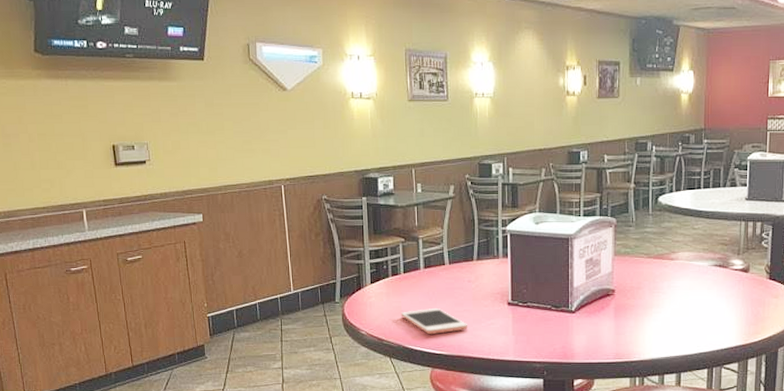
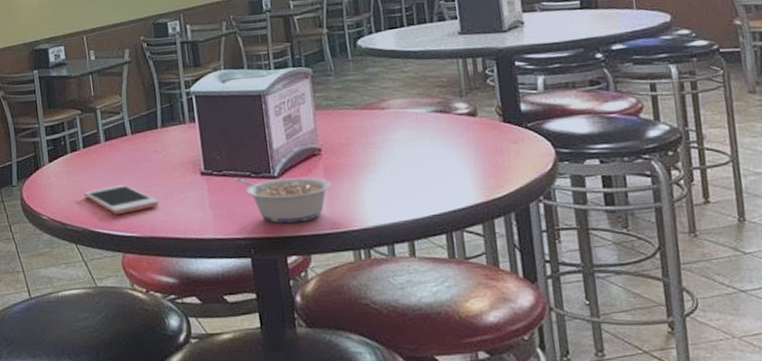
legume: none [537,310,620,352] -> present [235,177,332,224]

